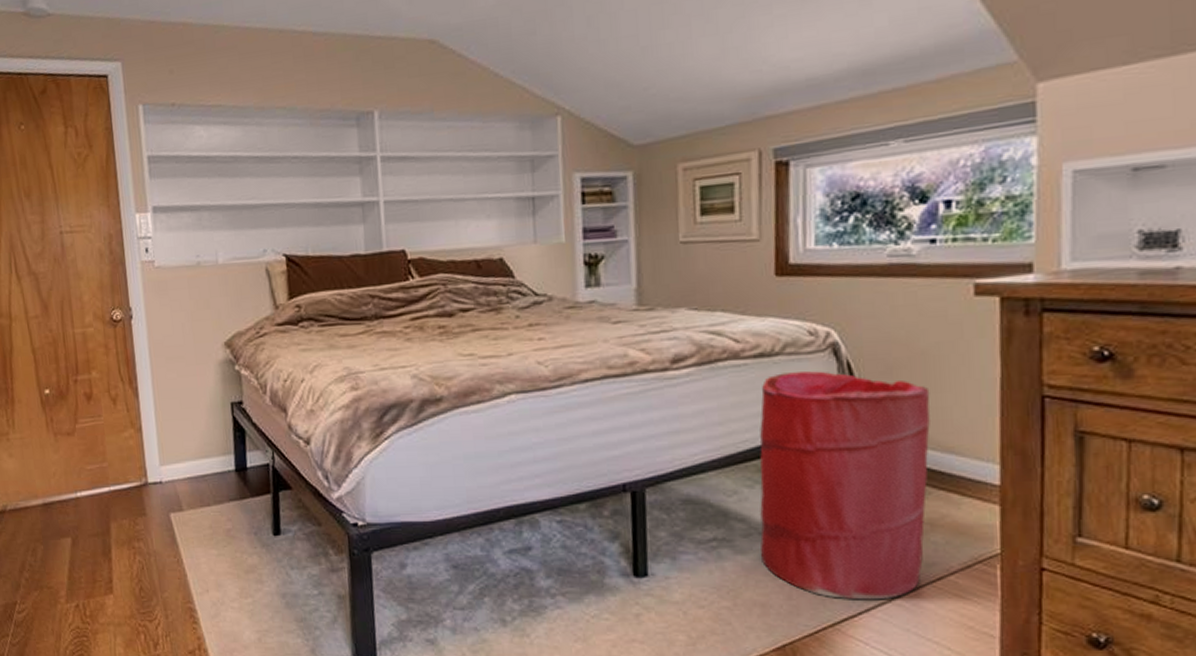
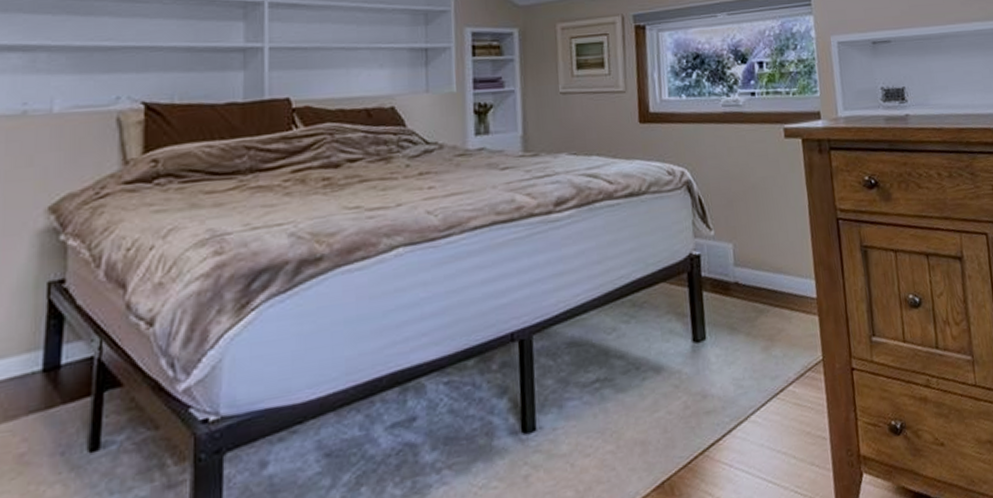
laundry hamper: present [760,371,930,600] -> none [632,206,768,425]

